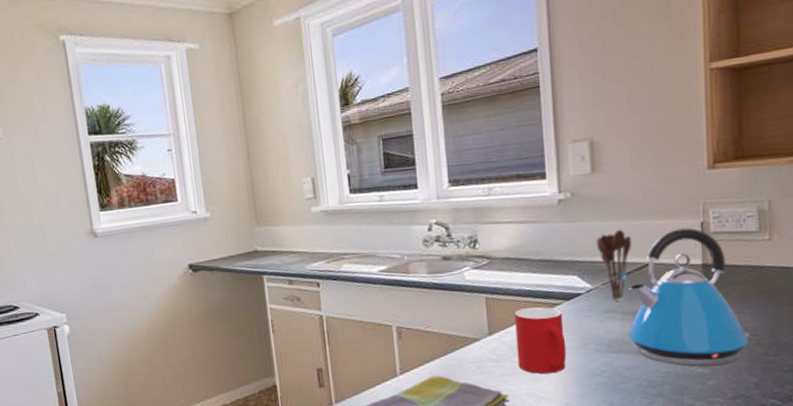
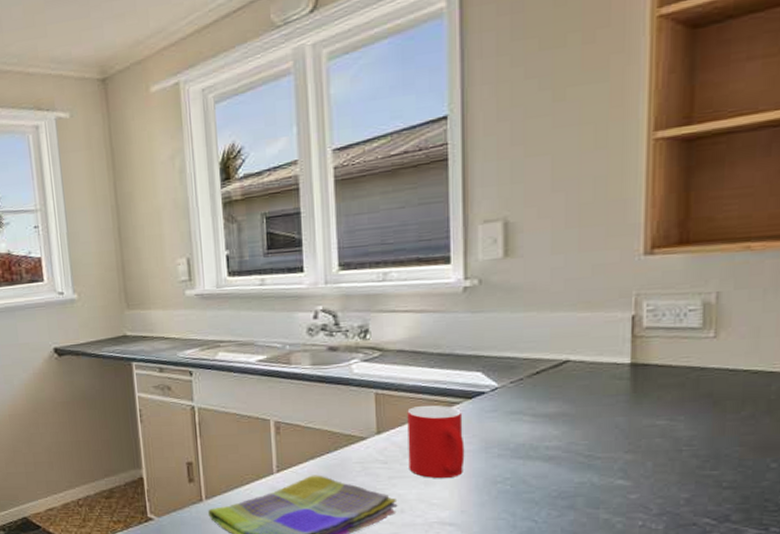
utensil holder: present [596,229,632,300] -> none [505,321,548,400]
kettle: present [628,228,749,366] -> none [537,321,683,478]

